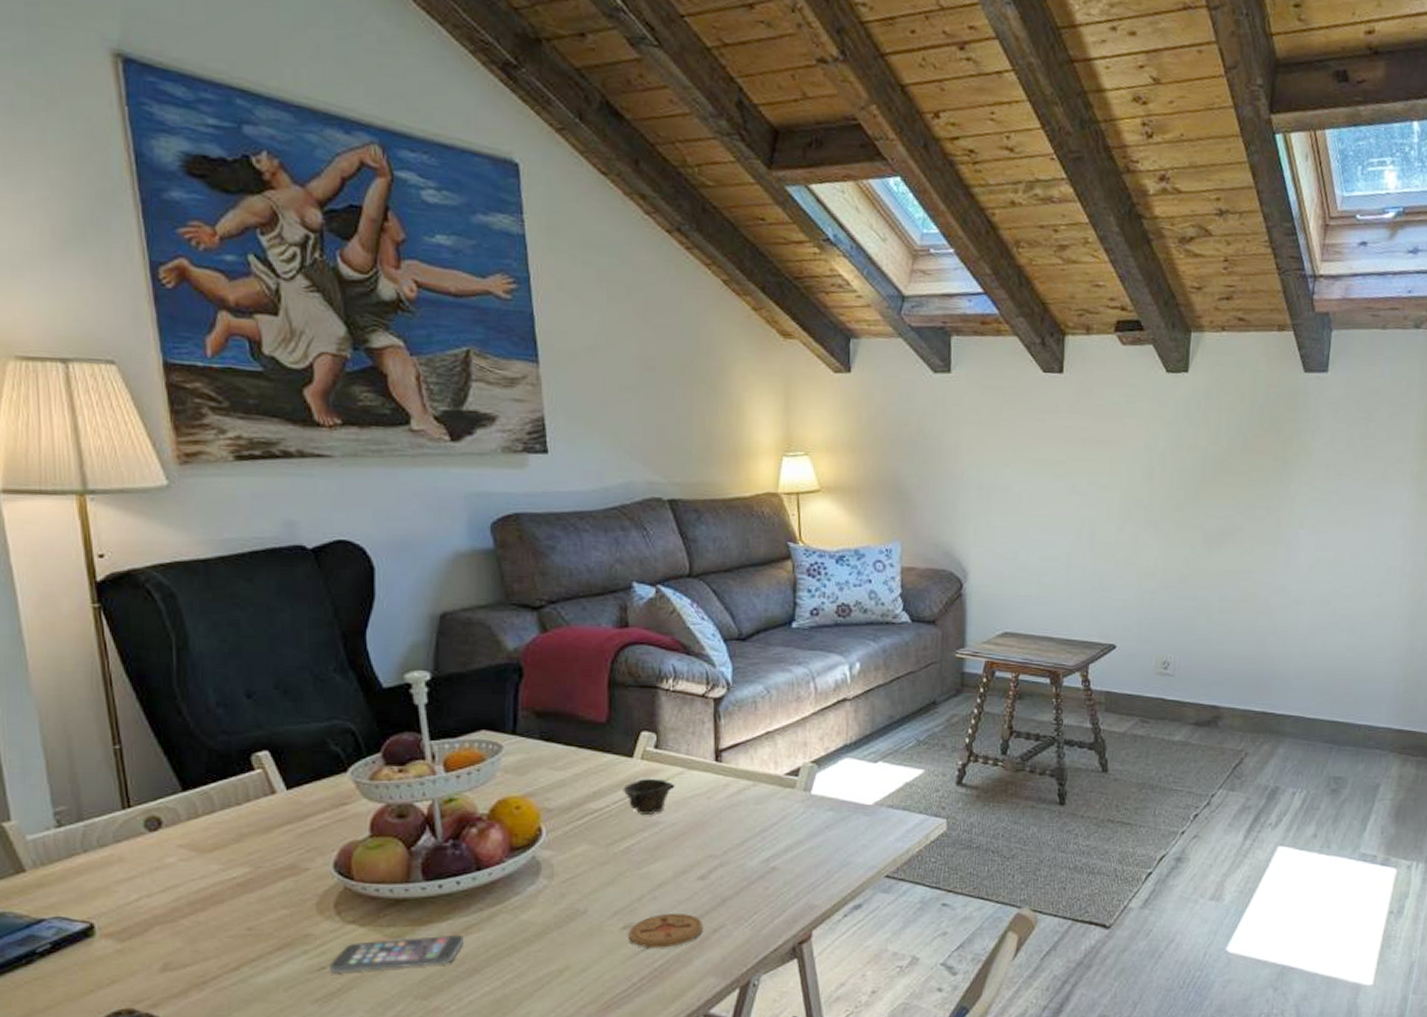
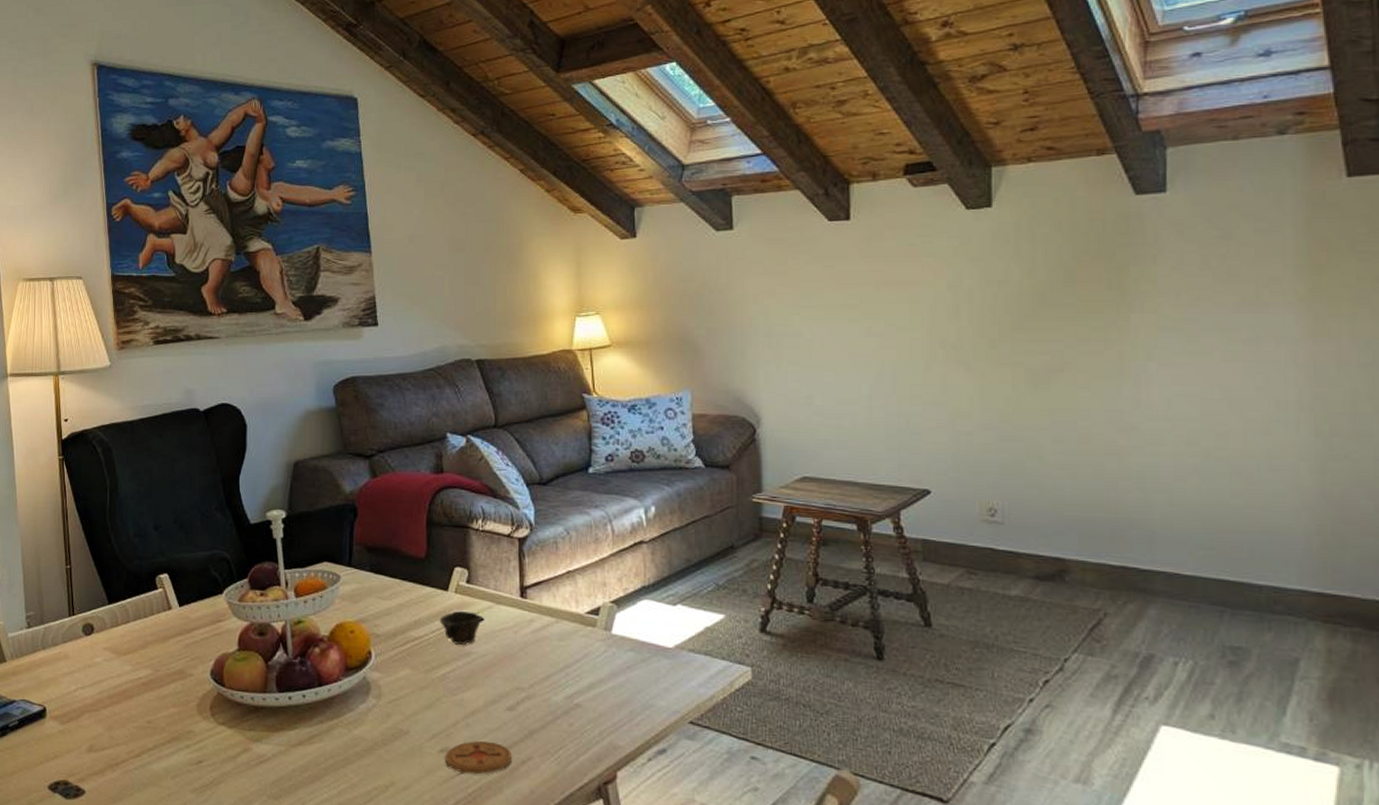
smartphone: present [330,934,465,973] -> none [205,741,309,770]

